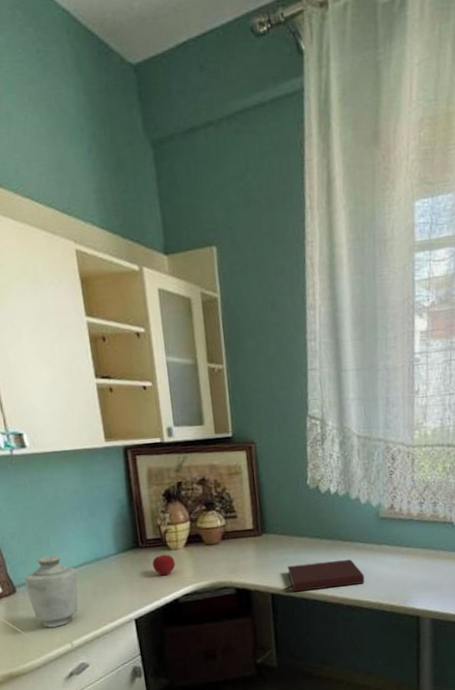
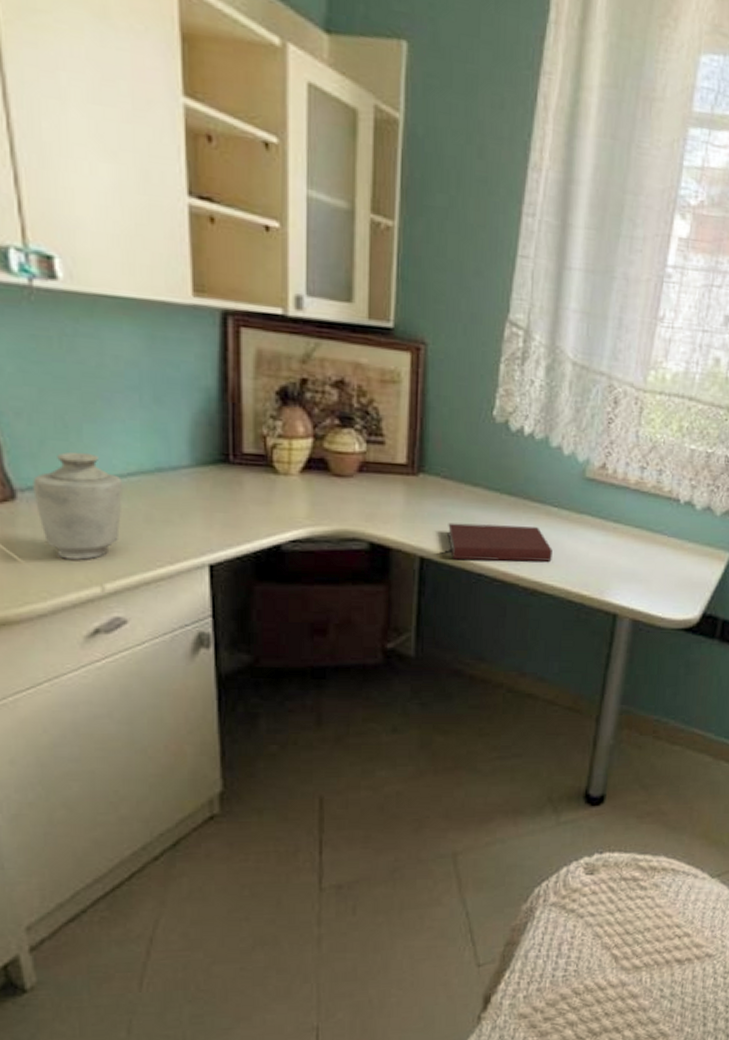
apple: present [152,554,175,576] -> none [246,479,282,510]

